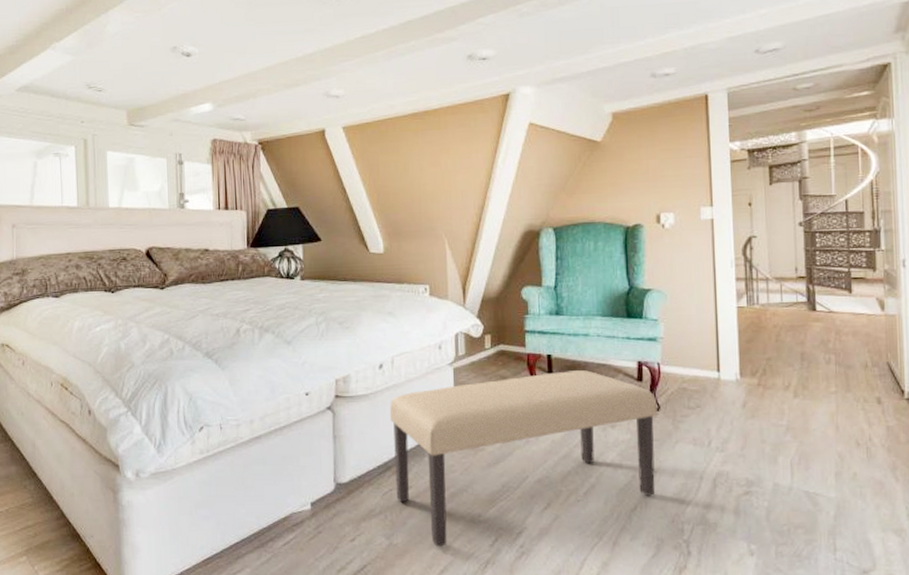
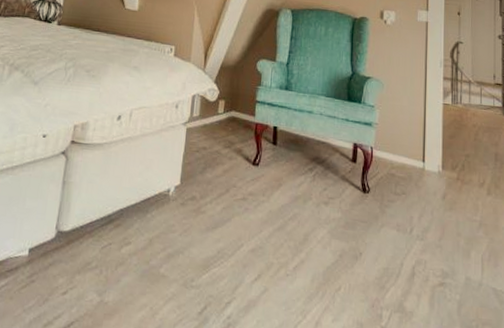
bench: present [389,370,658,547] -> none [114,144,368,310]

